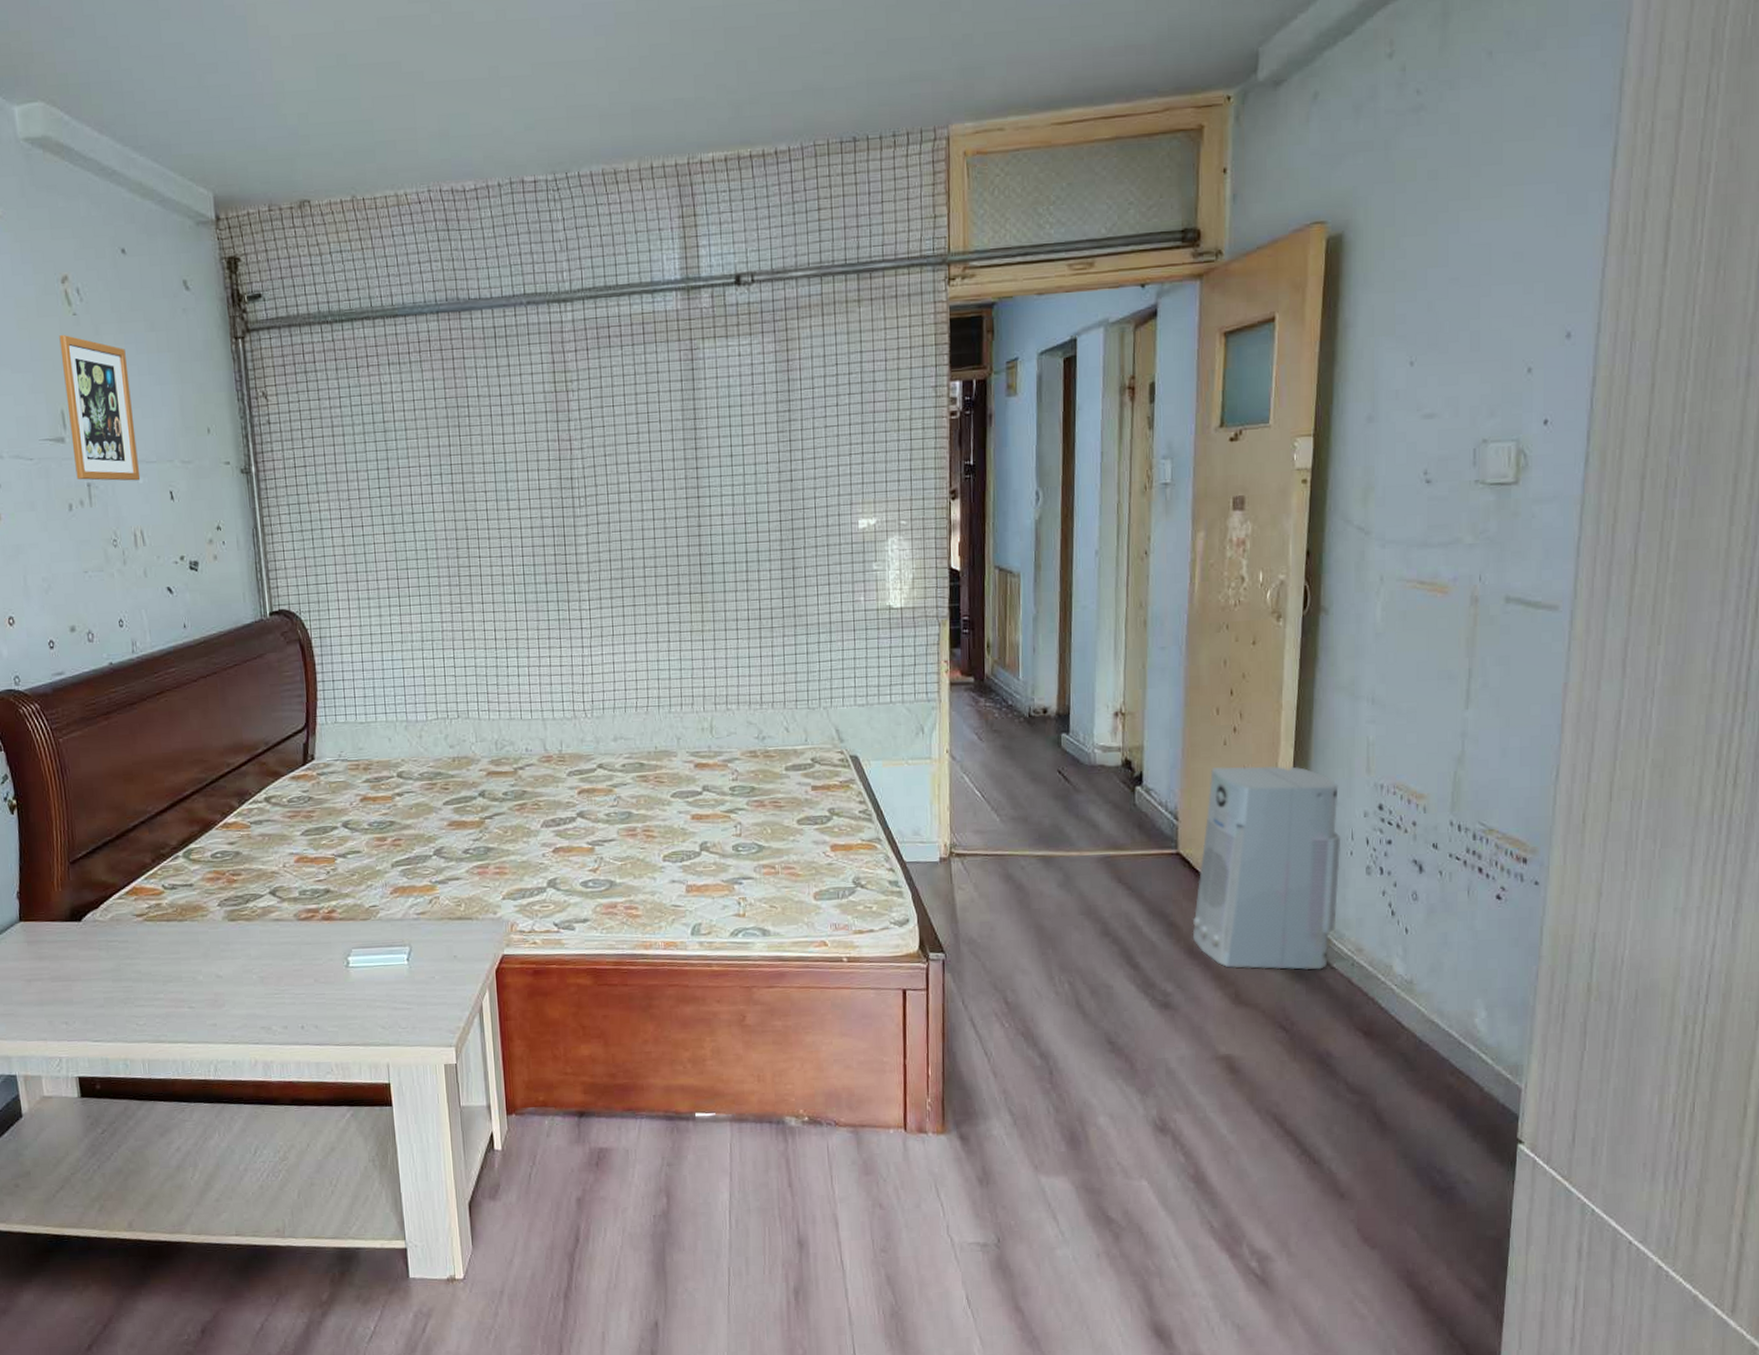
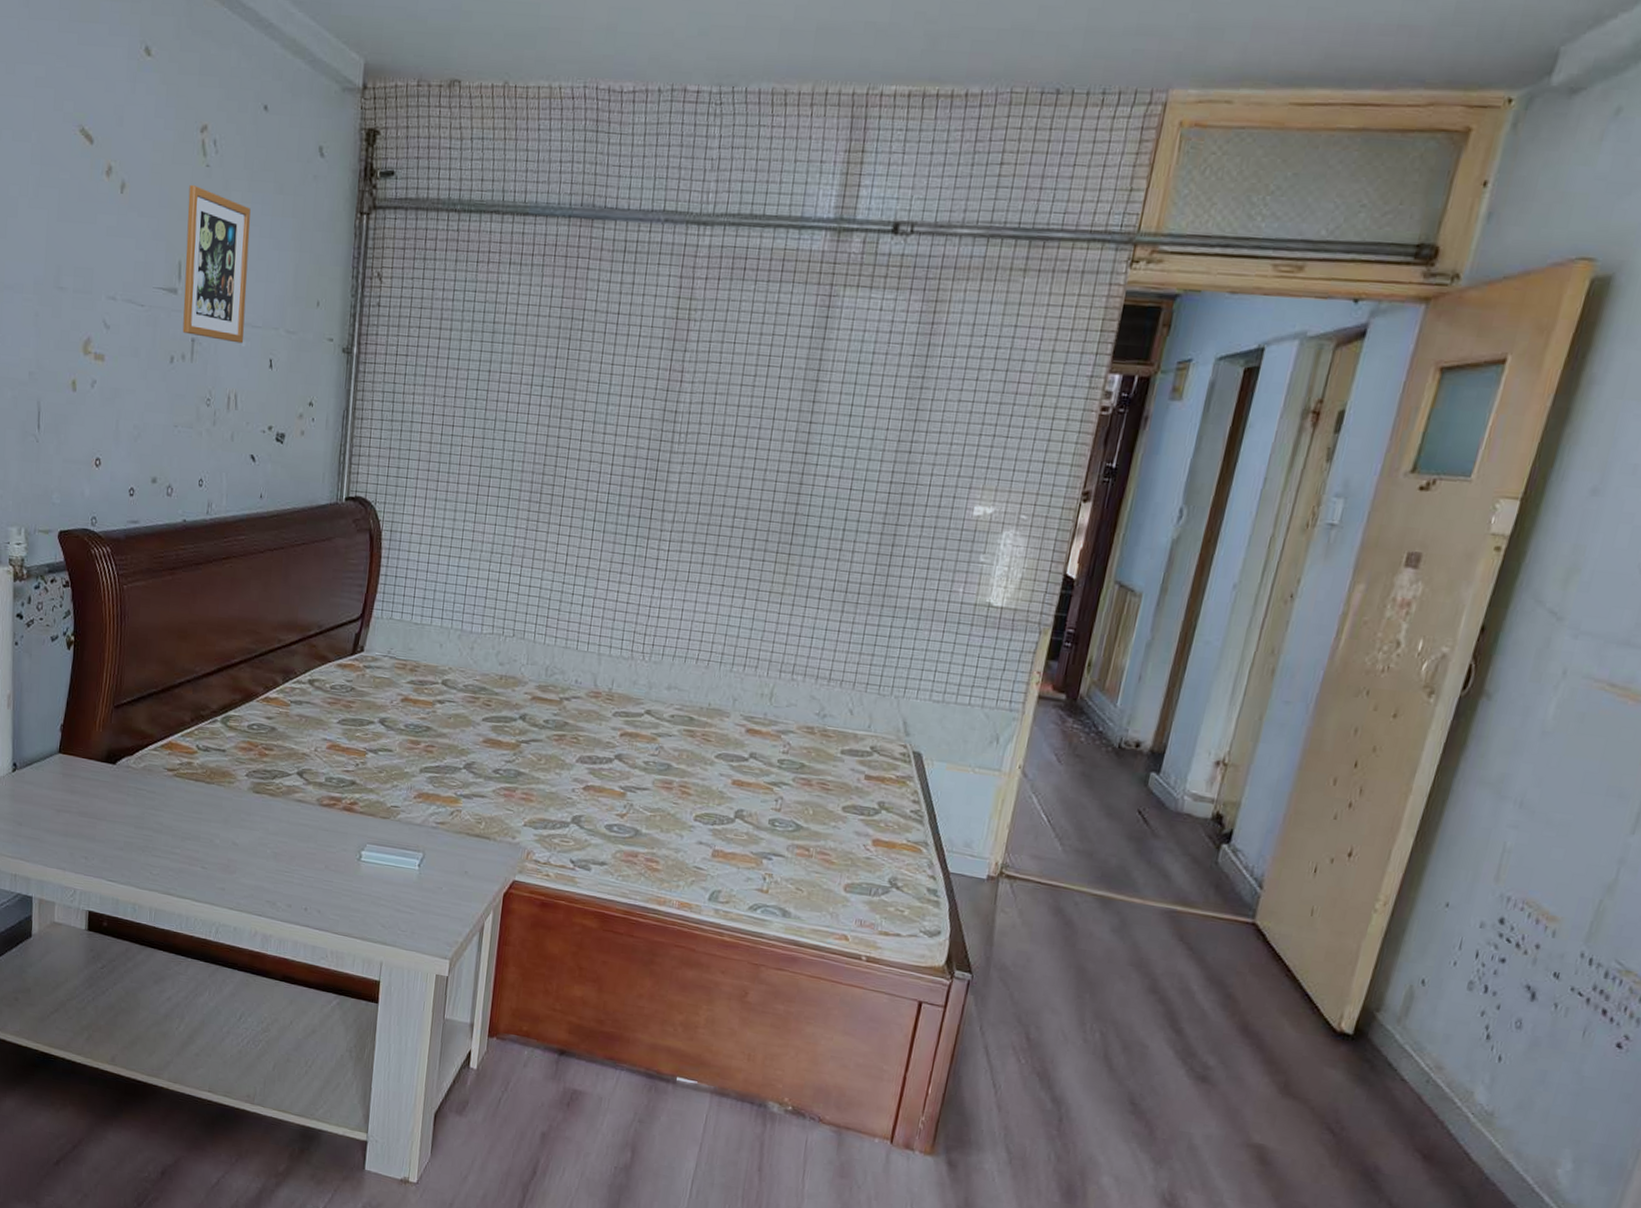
air purifier: present [1192,765,1341,970] -> none [1249,841,1458,1079]

